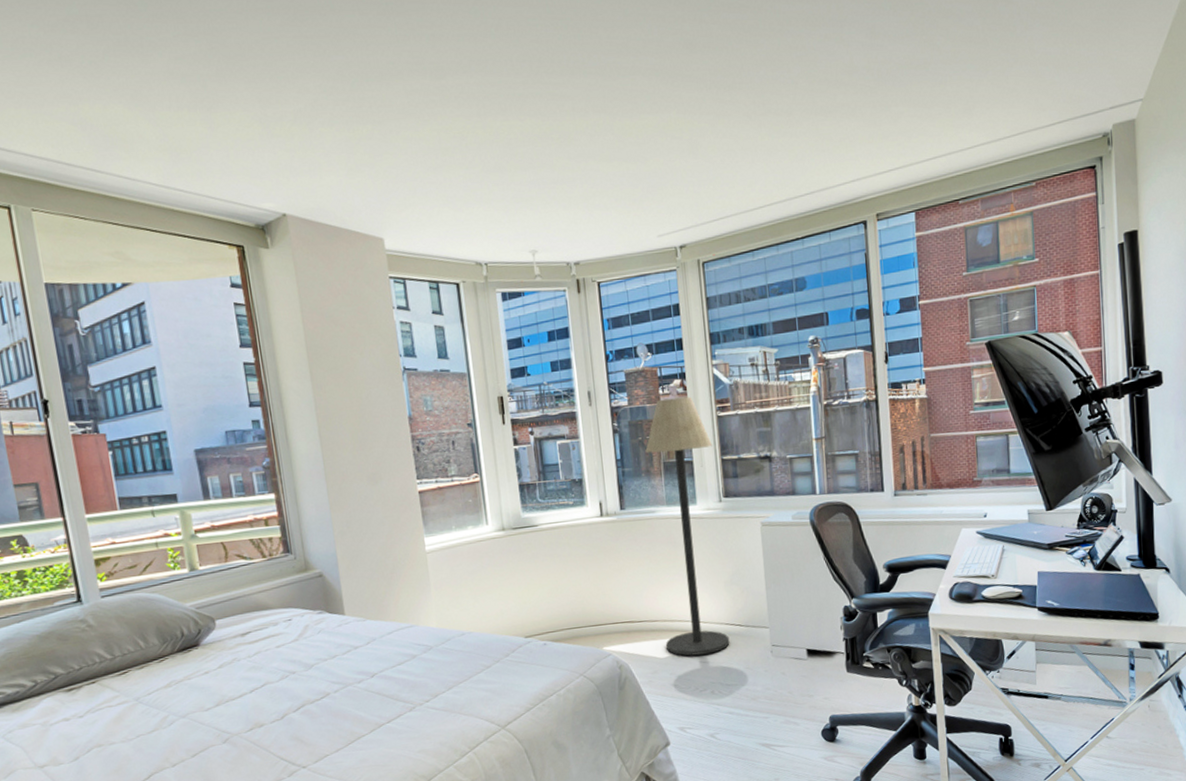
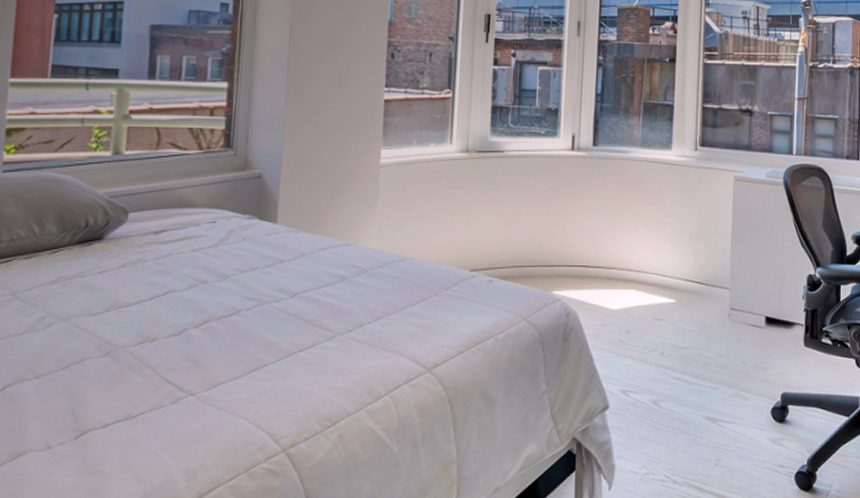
floor lamp: present [645,396,730,656] -> none [619,39,695,311]

